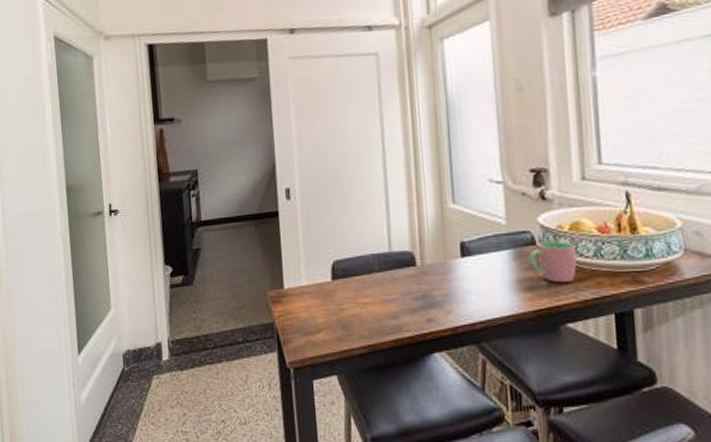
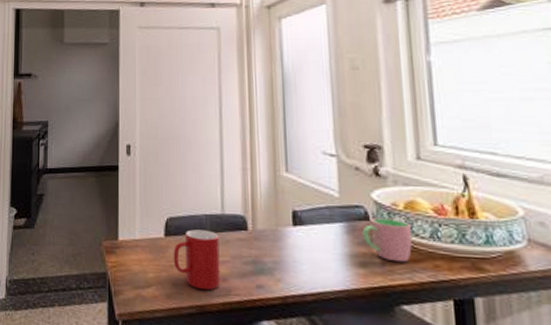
cup: none [341,270,391,330] -> present [173,229,220,291]

